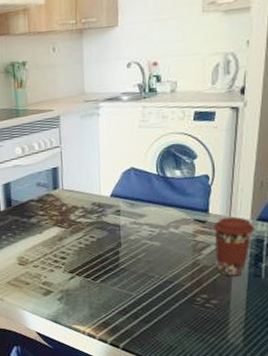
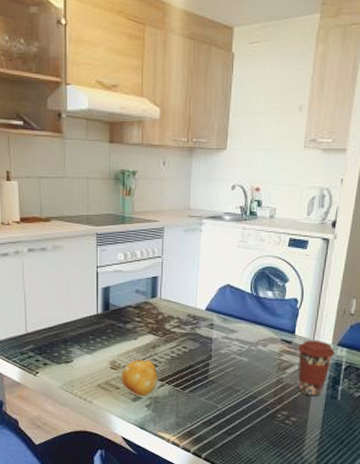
fruit: none [30,253,68,290] -> present [121,360,158,395]

